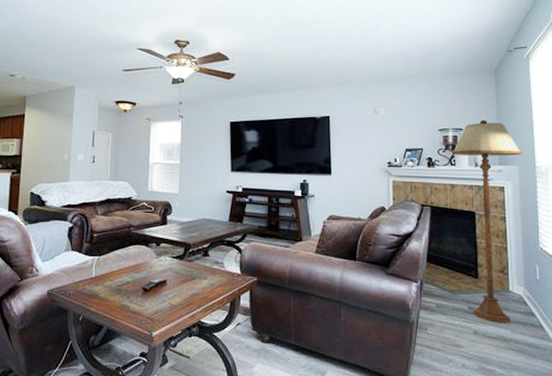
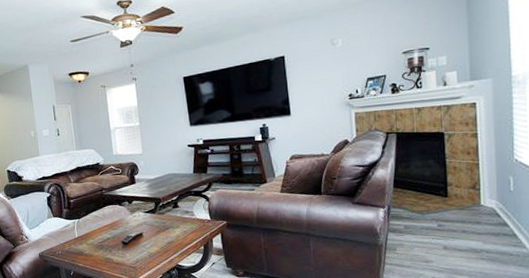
floor lamp: present [451,120,522,323] -> none [417,35,497,237]

